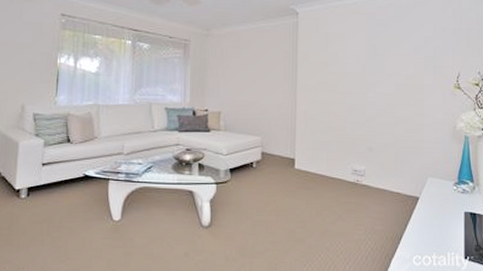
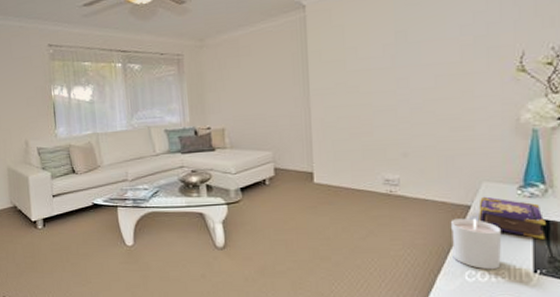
candle: none [403,208,442,256] -> present [450,218,502,270]
book: none [425,190,473,230] -> present [478,196,546,240]

